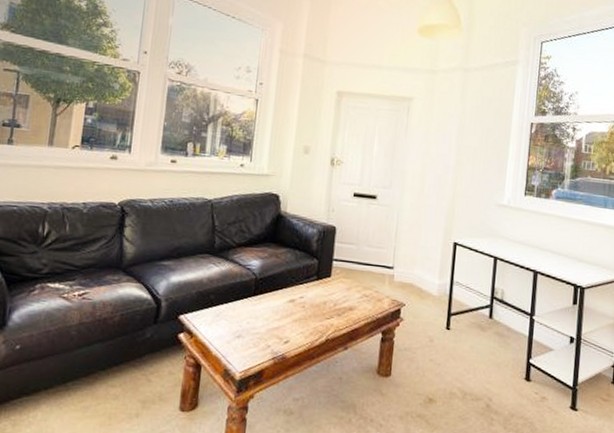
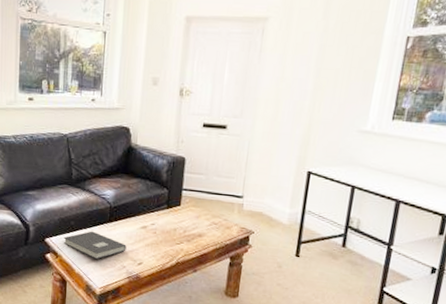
book: none [200,306,272,339] -> present [63,231,127,260]

